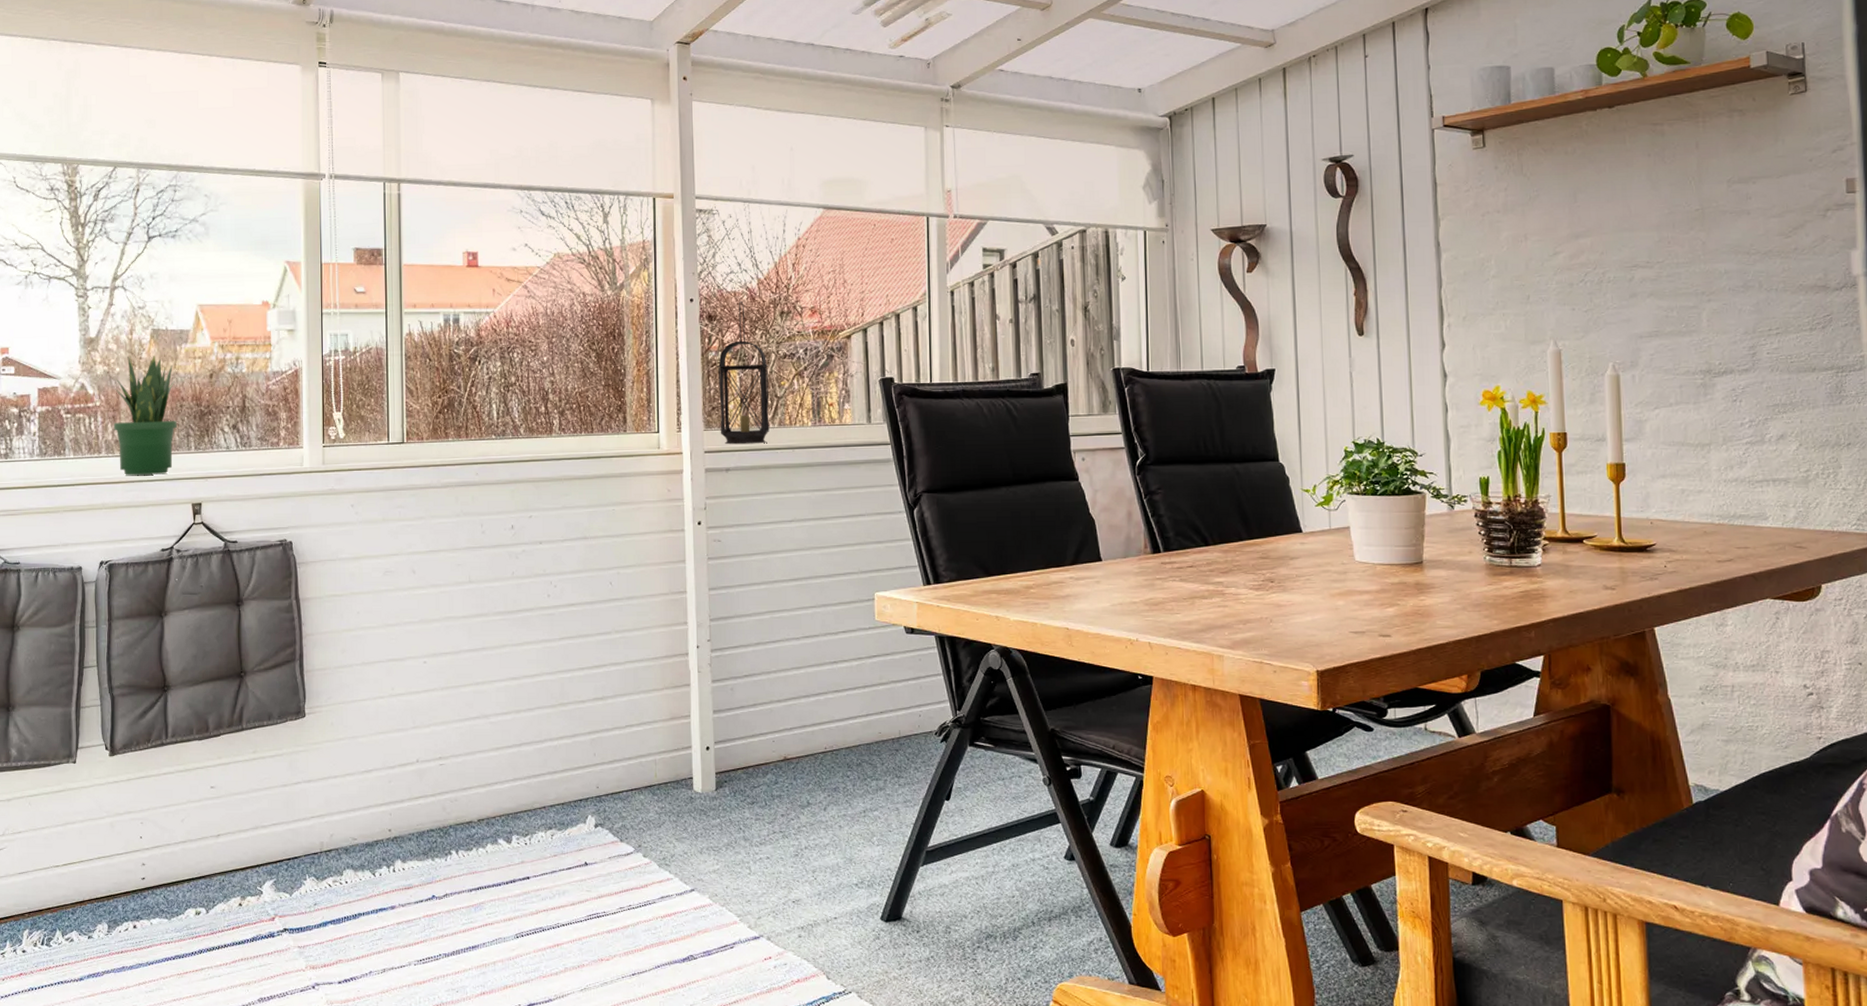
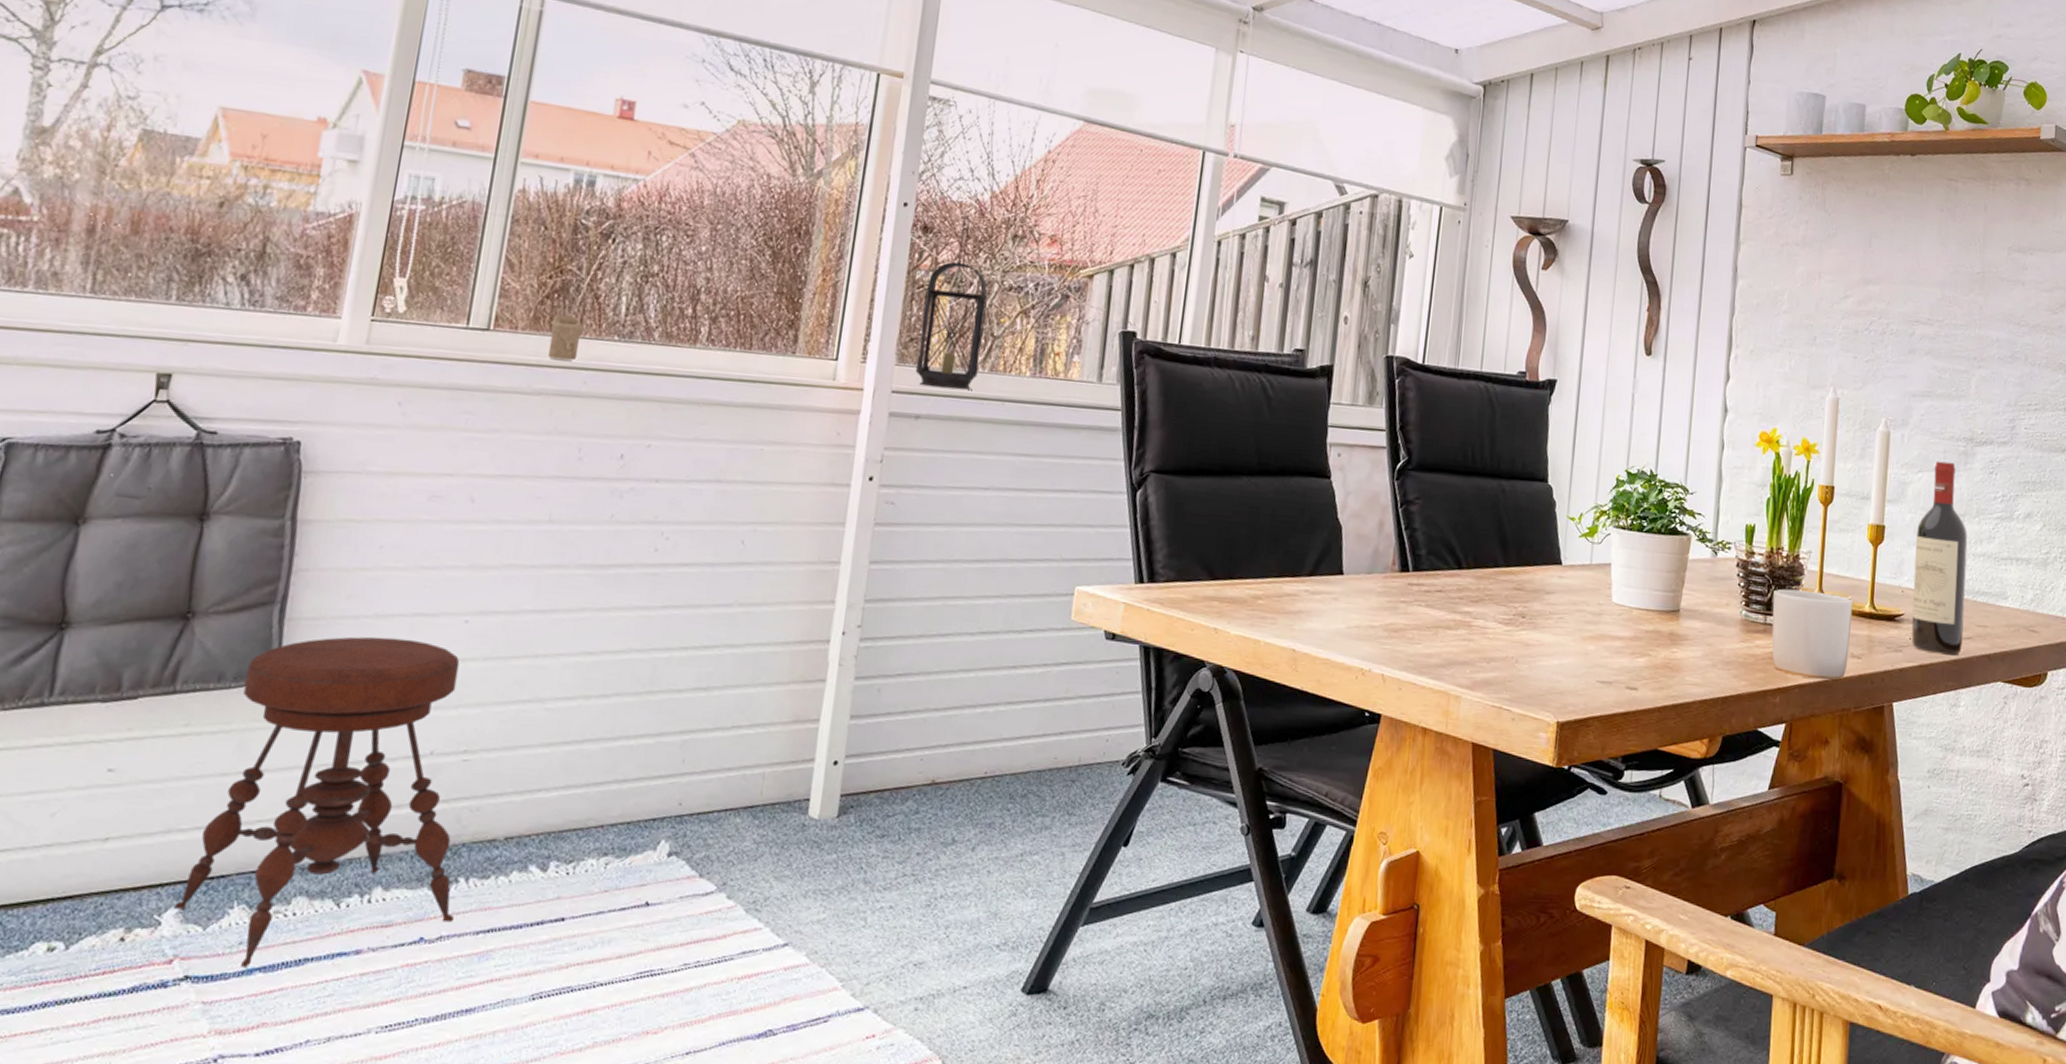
planter: present [113,355,177,475] -> none [52,160,165,328]
stool: none [269,679,453,921] -> present [174,636,460,967]
candle: none [447,425,469,459] -> present [547,315,584,361]
mug: none [1516,532,1602,612] -> present [1771,588,1854,680]
wine bottle: none [1659,396,1723,578] -> present [1911,461,1968,656]

